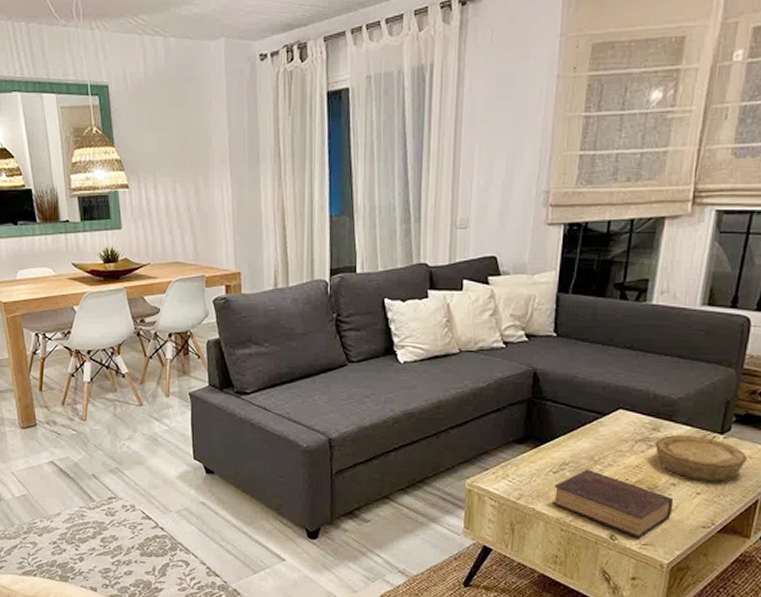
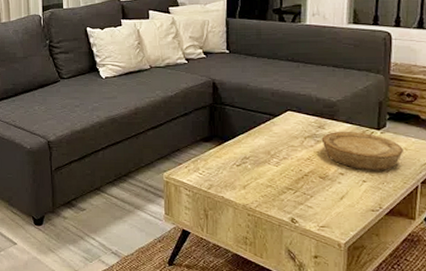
book: present [553,468,674,538] -> none [238,162,344,221]

